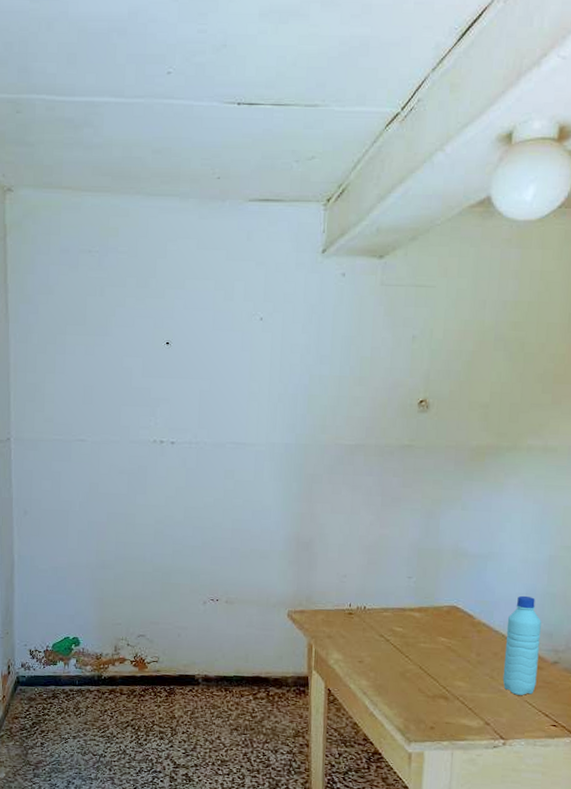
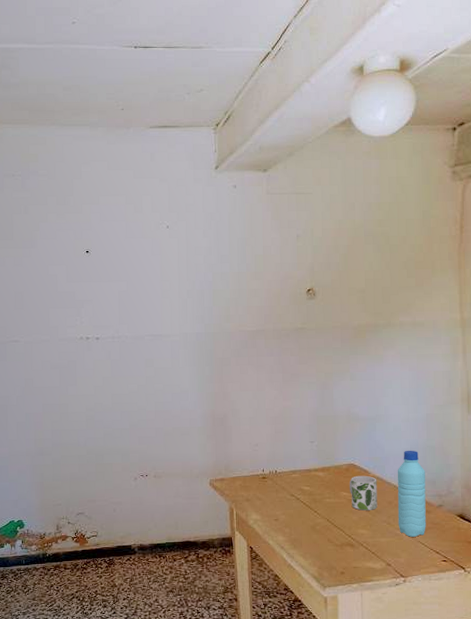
mug: none [449,620,483,661] -> present [350,475,378,511]

